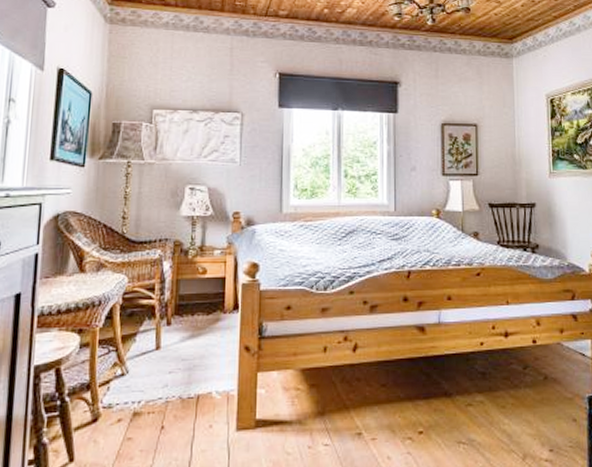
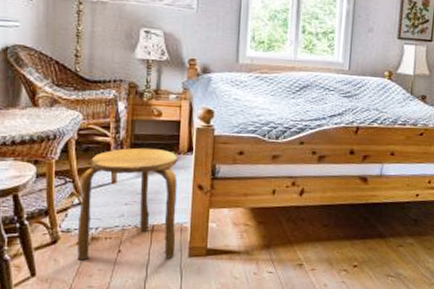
stool: none [118,308,224,439] -> present [76,147,179,260]

